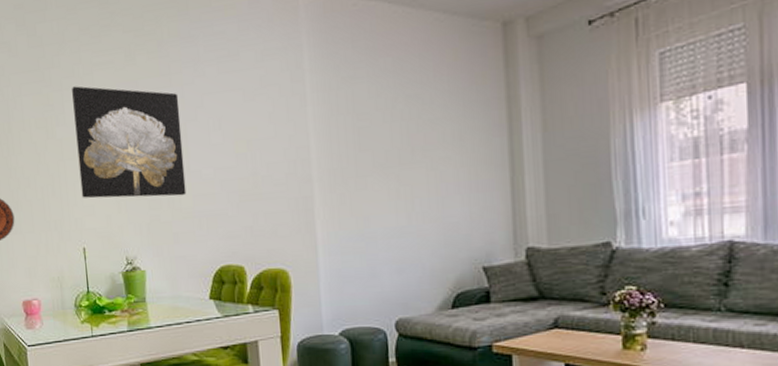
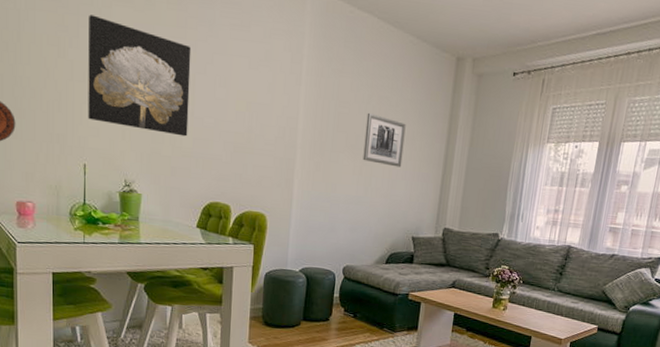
wall art: none [394,119,452,181] -> present [363,112,406,167]

